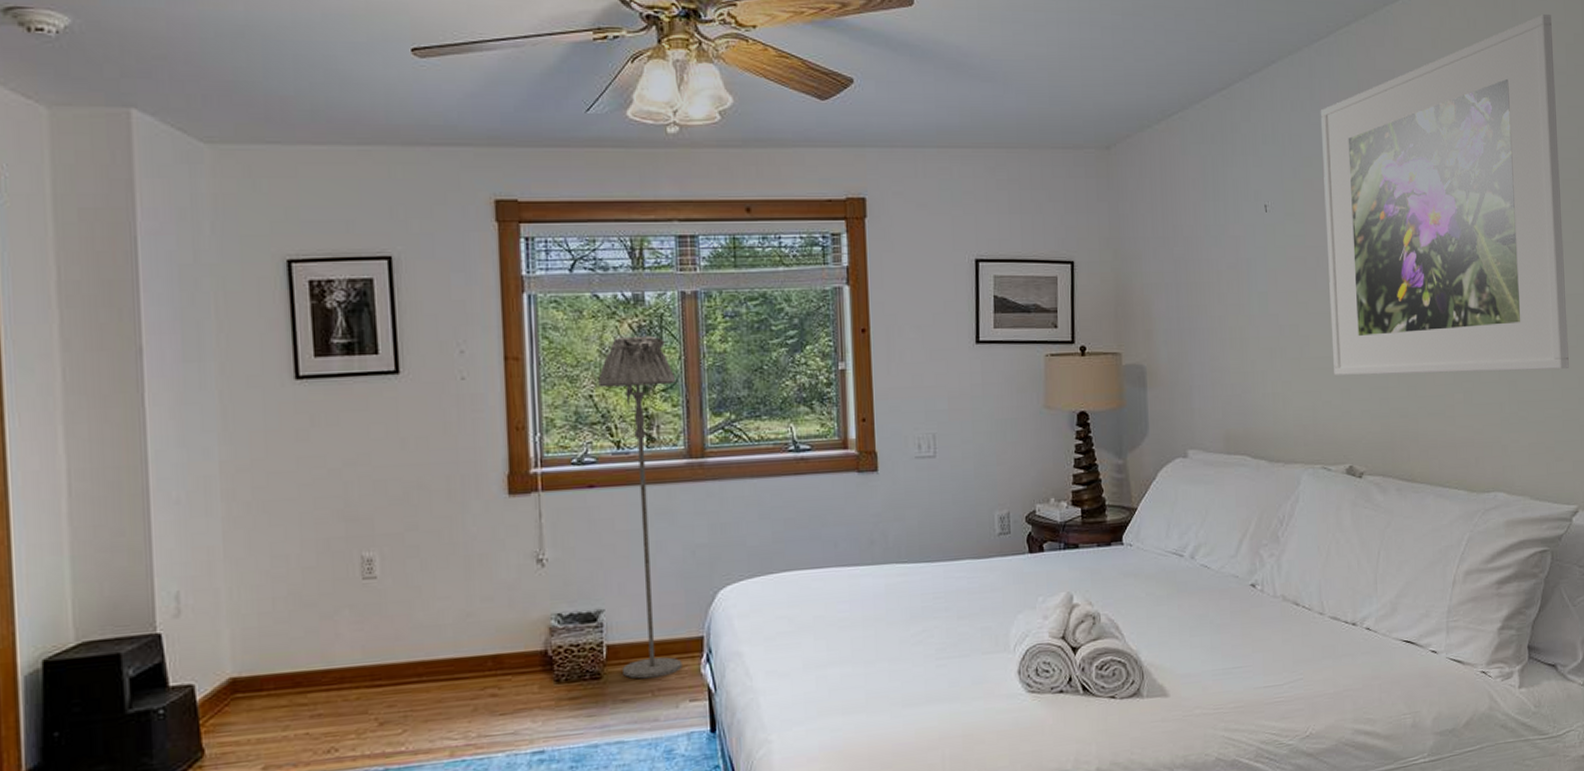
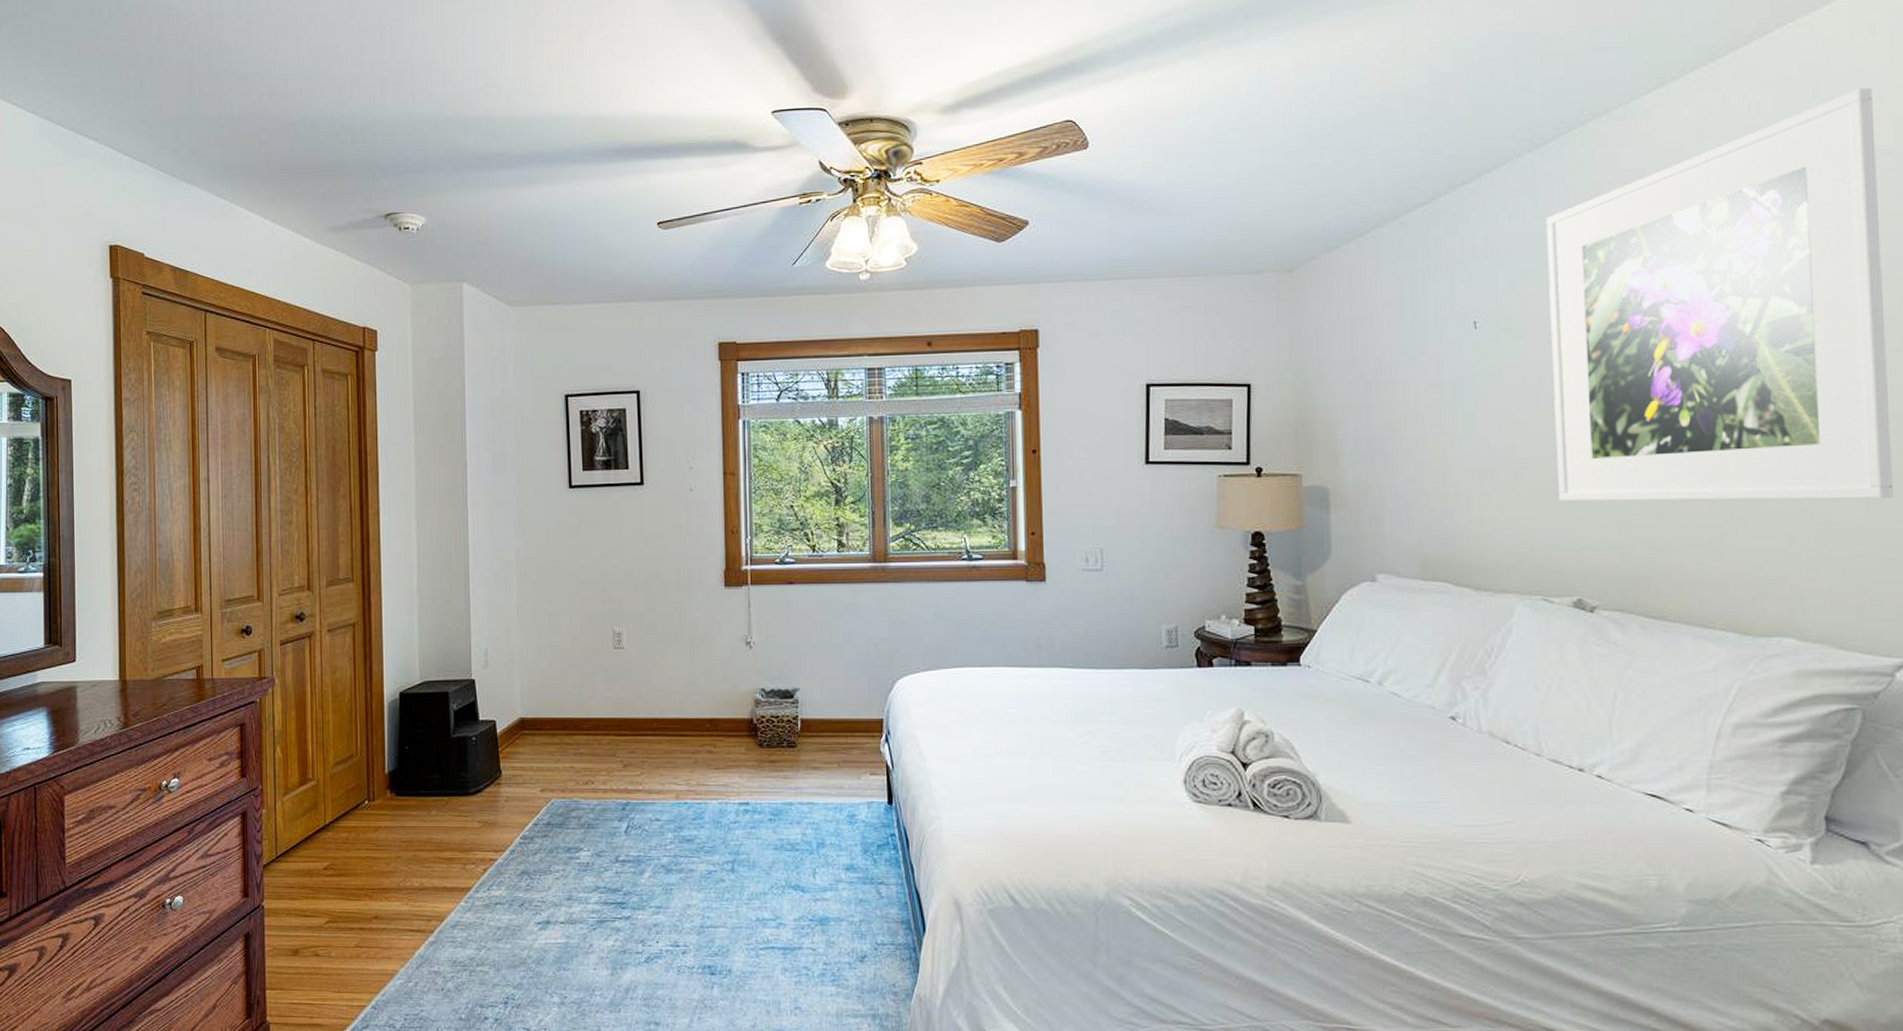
floor lamp: present [598,335,683,679] -> none [798,455,865,751]

